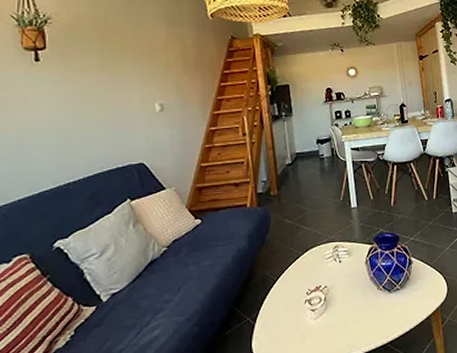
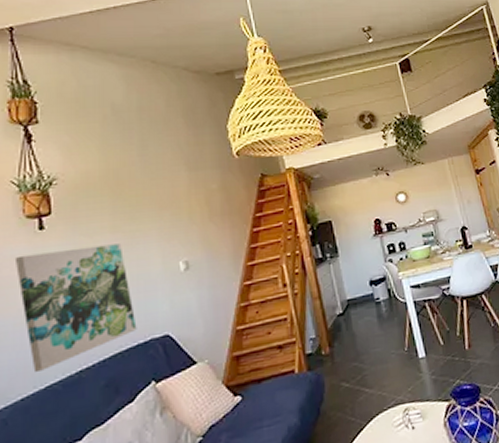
wall art: none [13,81,117,181] -> present [14,243,137,373]

